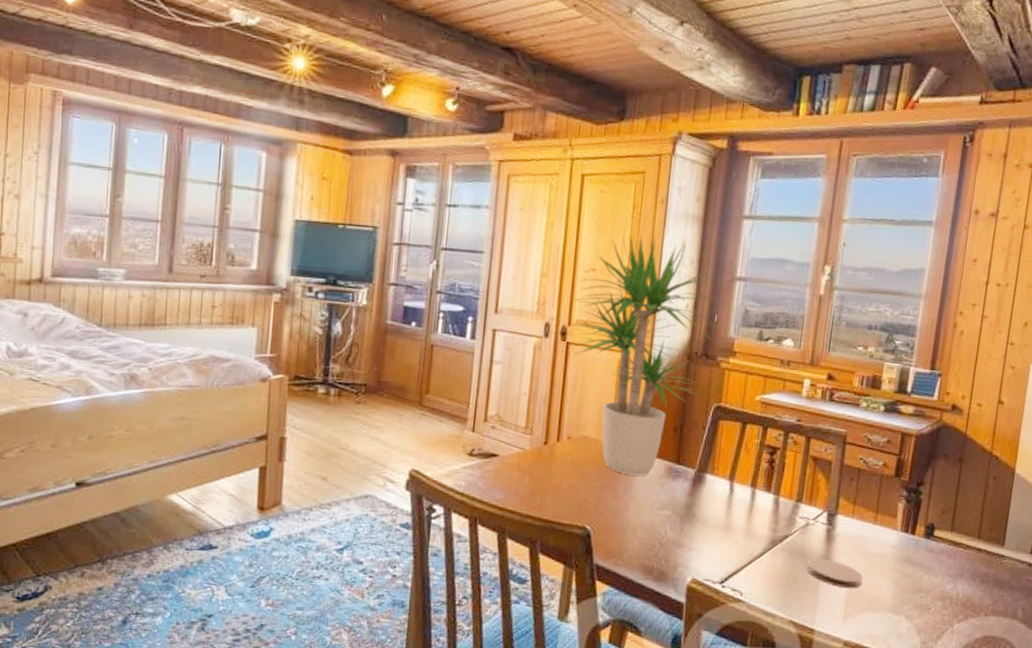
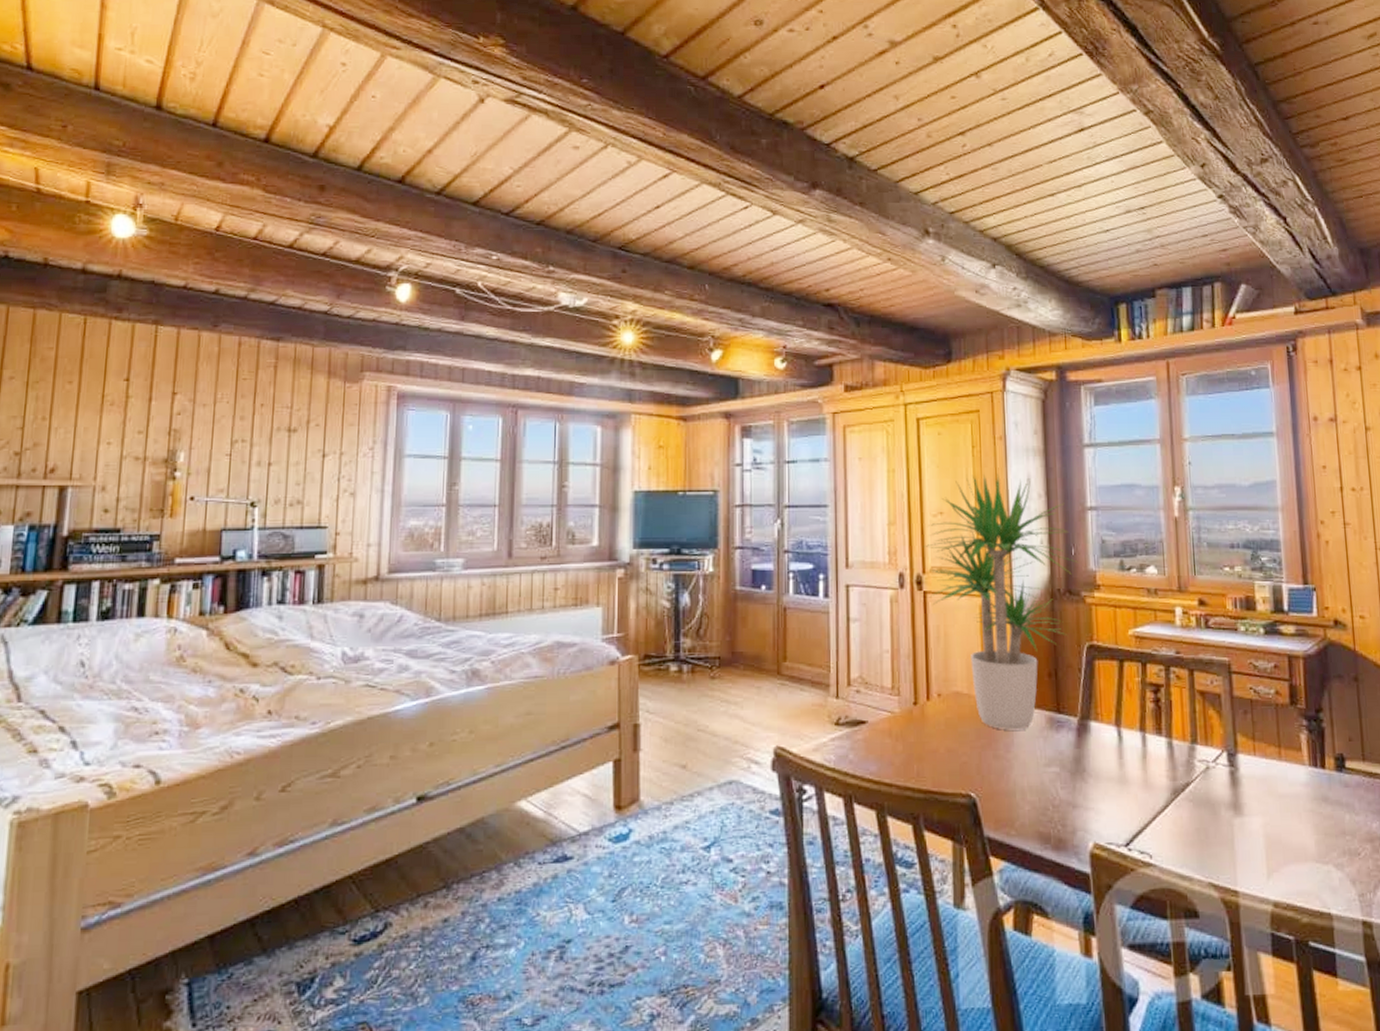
coaster: present [807,558,863,589] -> none [1216,806,1280,839]

